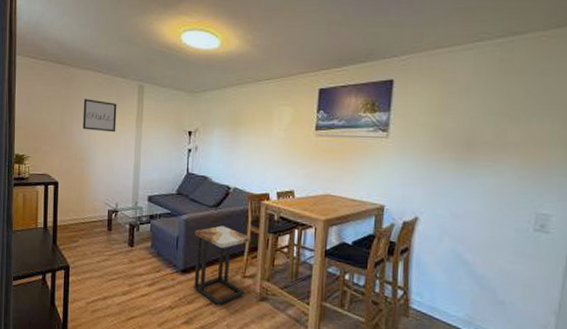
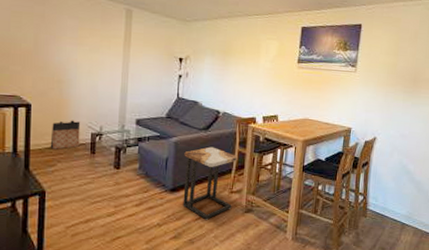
bag: none [73,197,99,226] -> present [50,120,81,149]
wall art: present [83,99,117,133] -> none [61,18,102,55]

